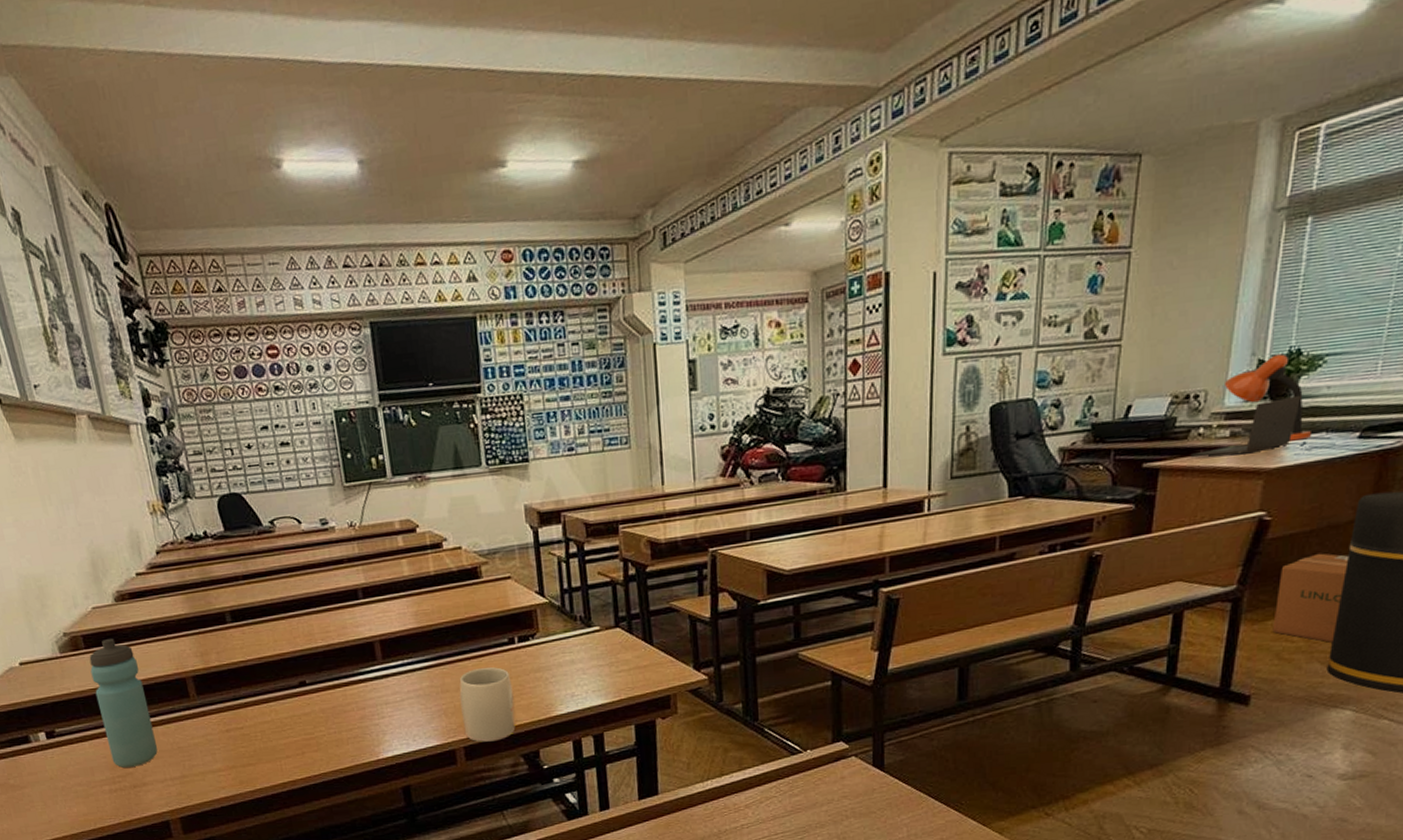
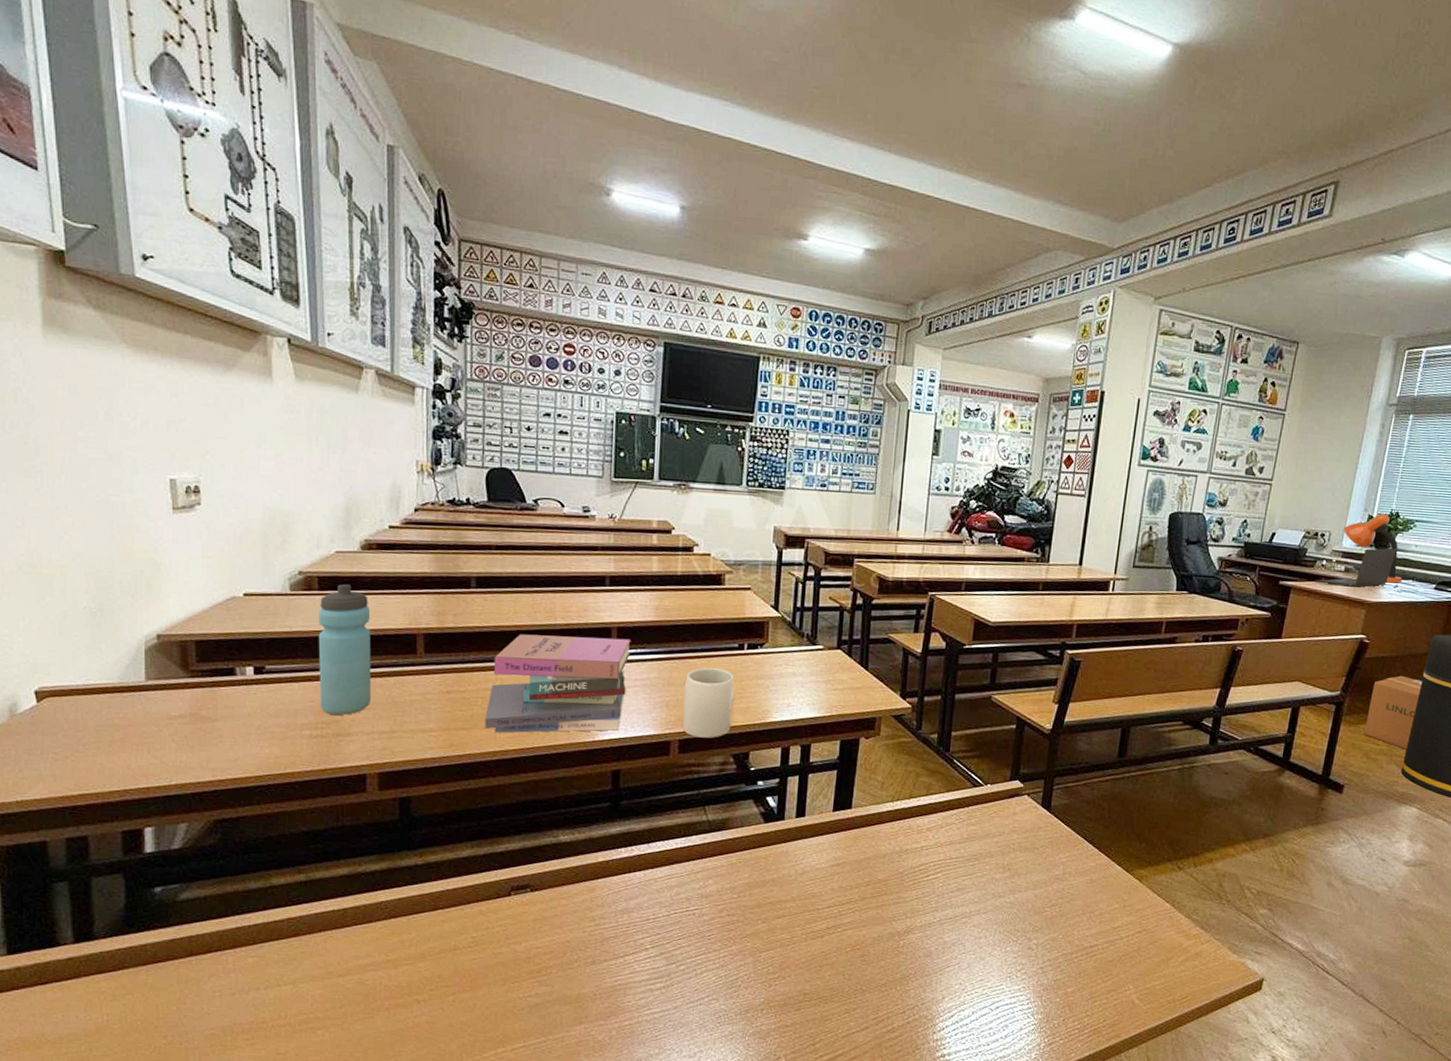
books: none [264,650,401,765] -> present [485,634,631,733]

